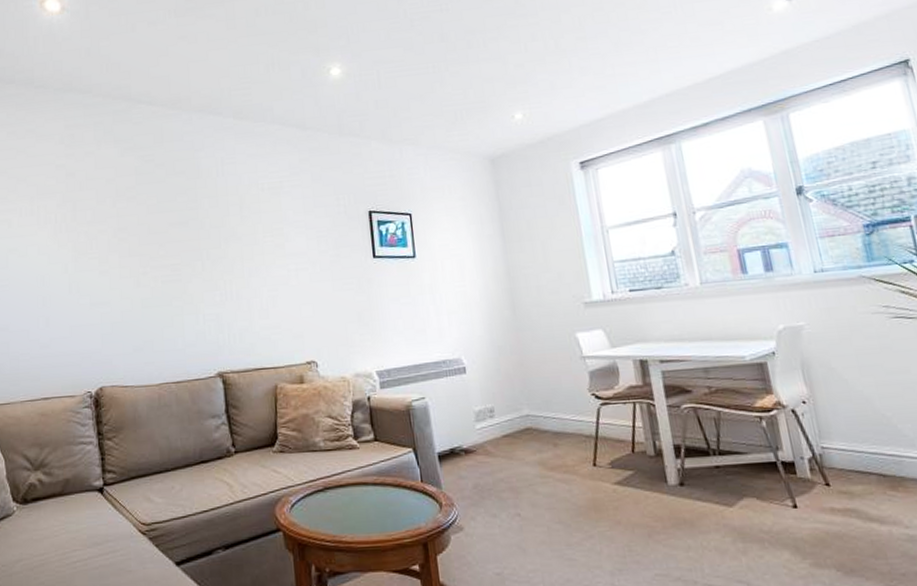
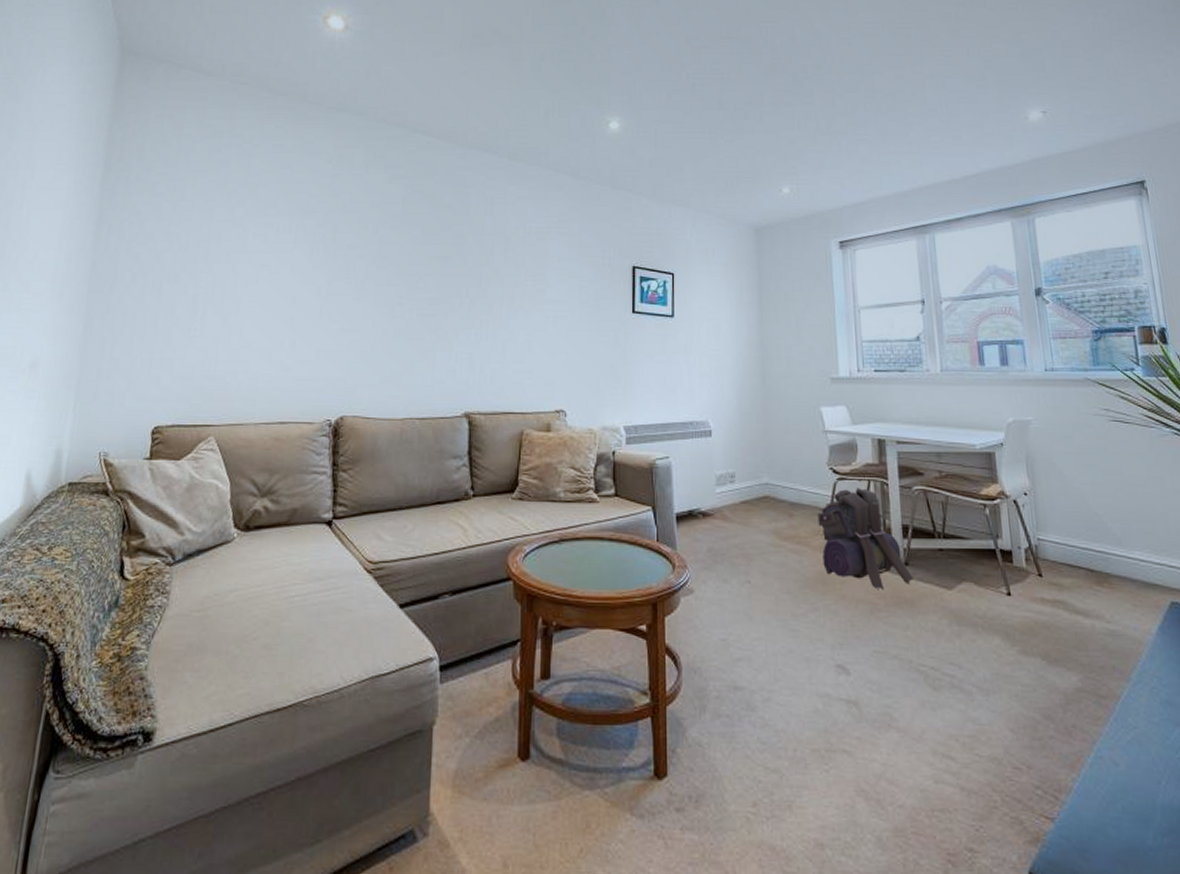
backpack: none [583,411,691,513] -> present [817,488,914,590]

